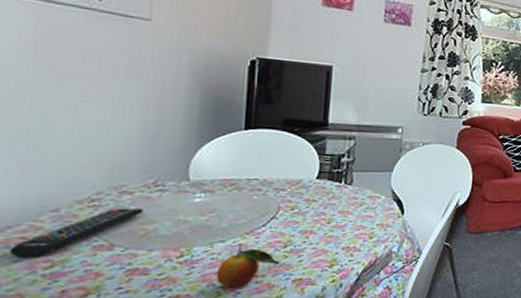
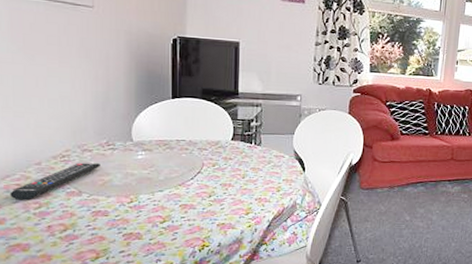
fruit: present [216,244,282,288] -> none [158,193,208,229]

